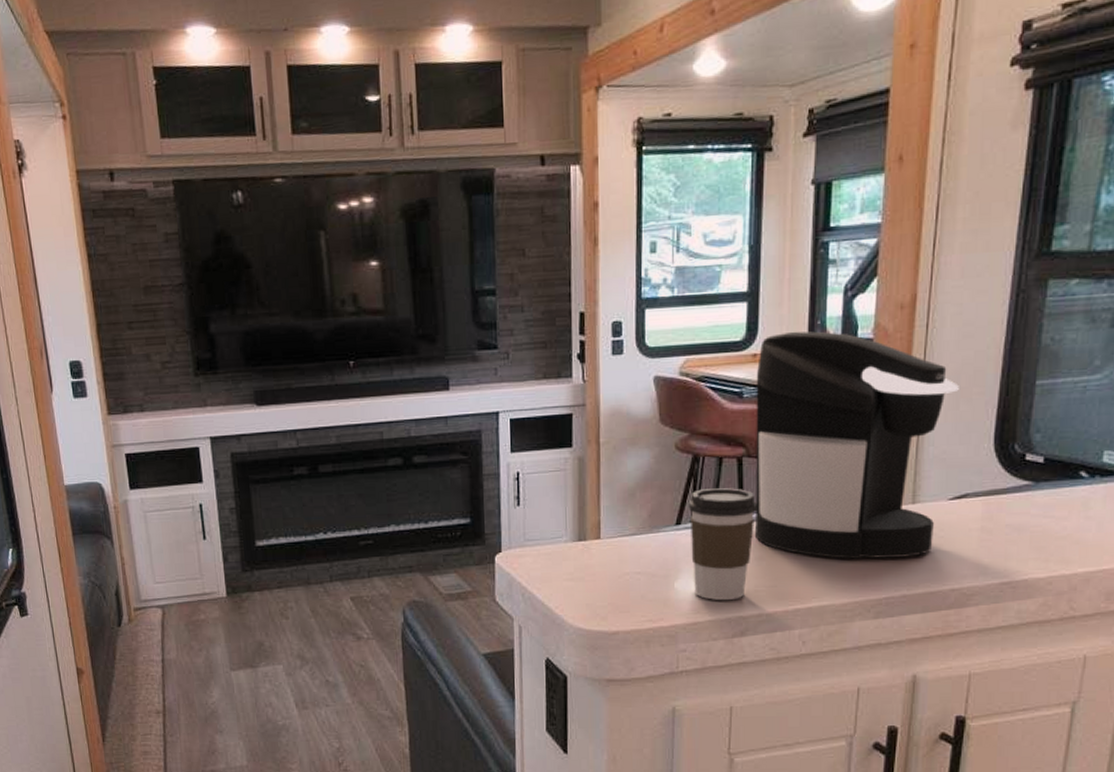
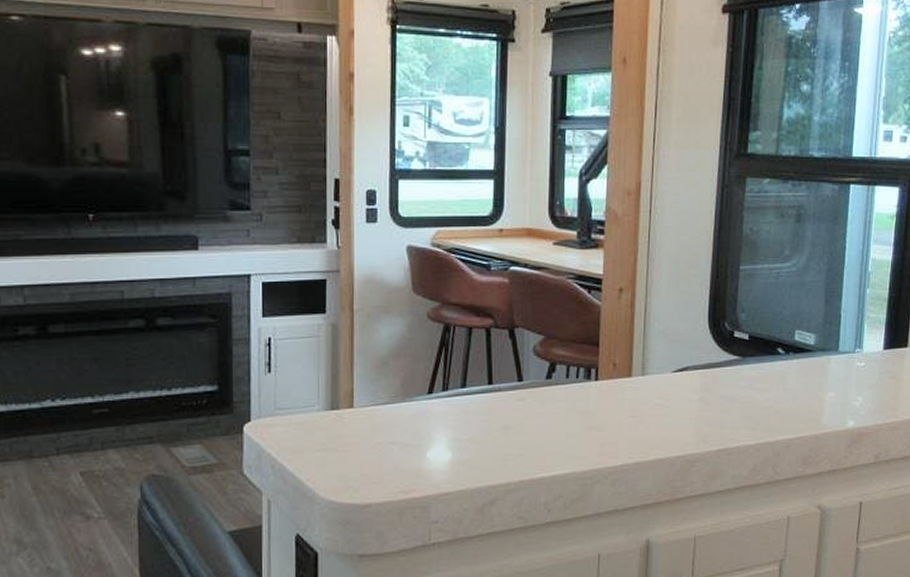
coffee cup: present [688,487,757,601] -> none [439,357,505,471]
coffee maker: present [754,331,959,559] -> none [502,210,678,428]

